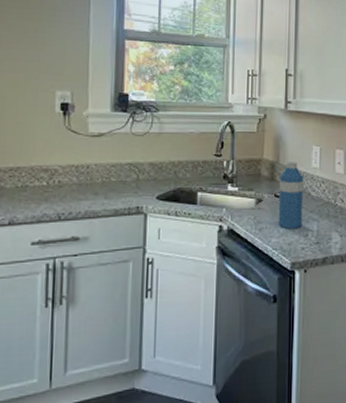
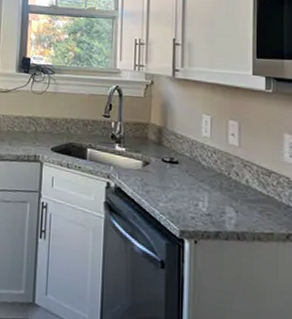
water bottle: present [278,162,304,228] -> none [165,128,193,196]

